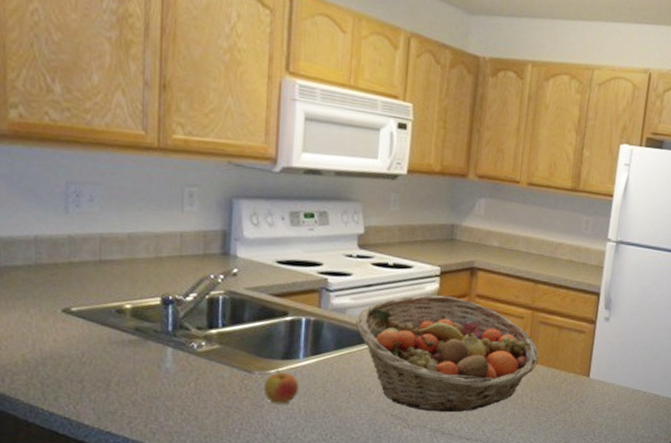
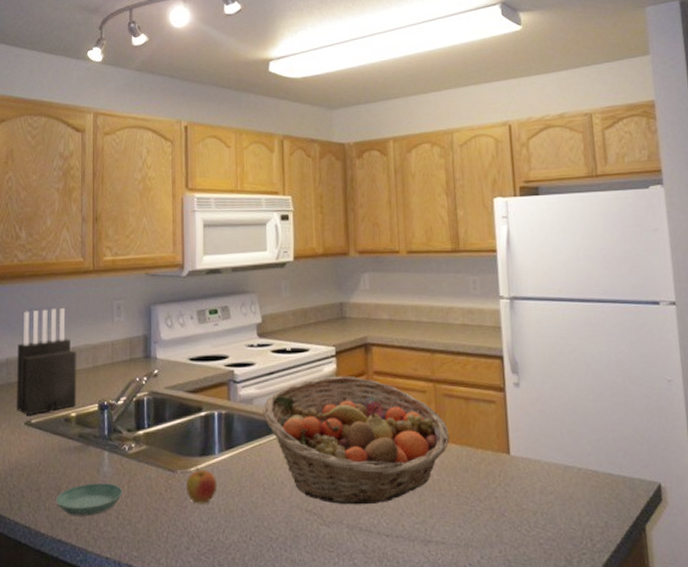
knife block: none [49,183,133,303] -> present [16,308,77,415]
saucer: none [103,378,189,411] -> present [55,483,123,516]

